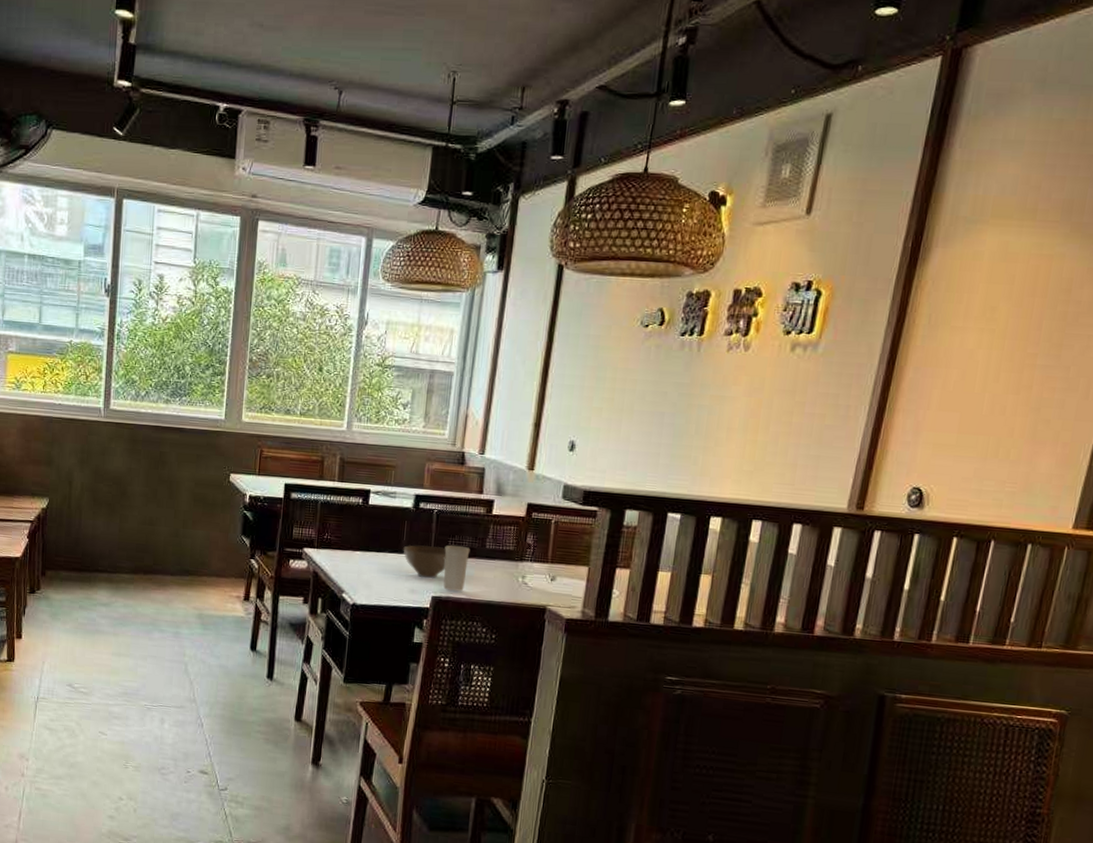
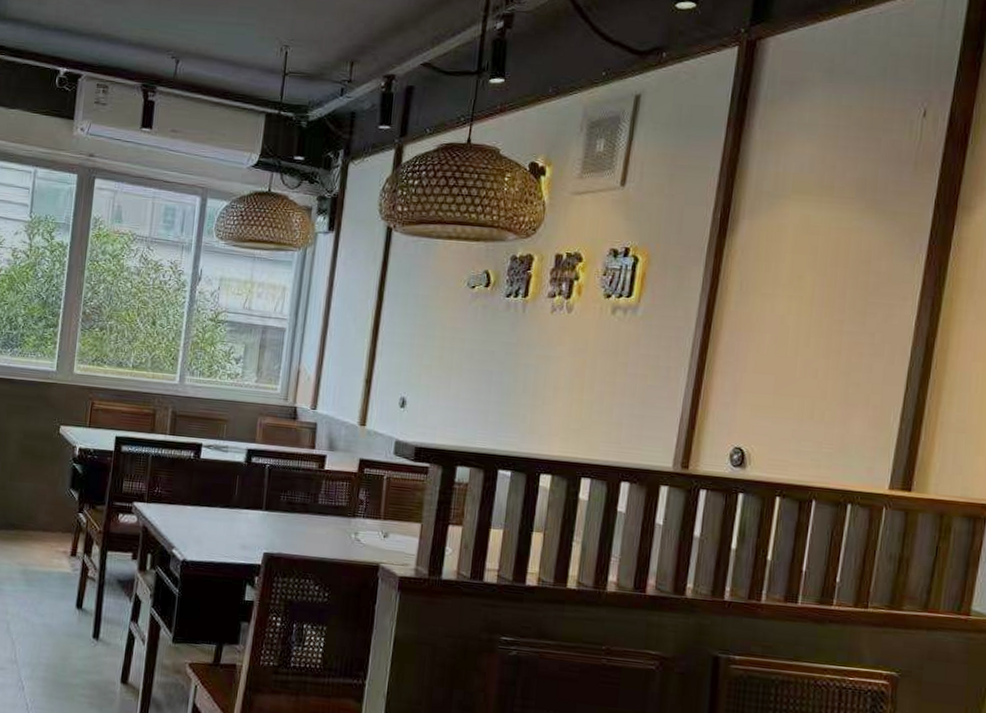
bowl: present [403,545,447,578] -> none [234,500,279,534]
cup: present [443,545,470,592] -> none [275,500,303,548]

